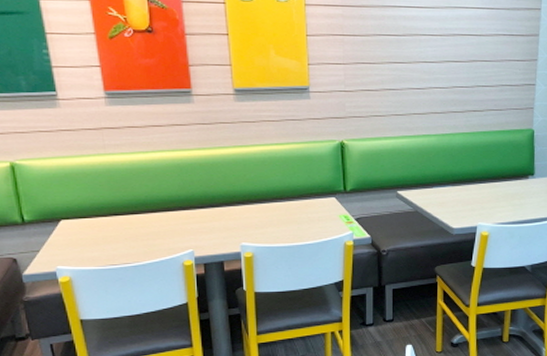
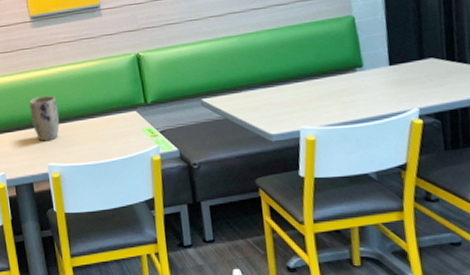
plant pot: none [226,175,257,221] -> present [29,96,60,142]

